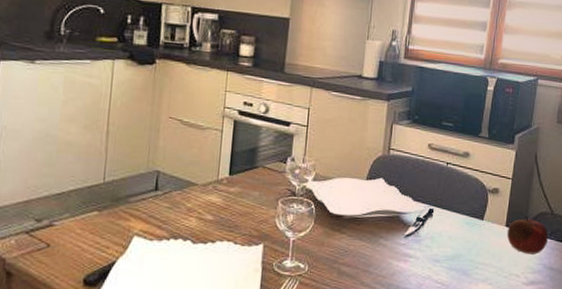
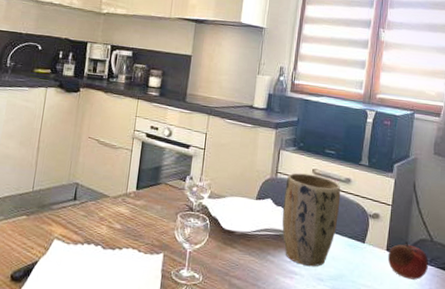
plant pot: none [395,148,459,248] -> present [282,173,341,267]

